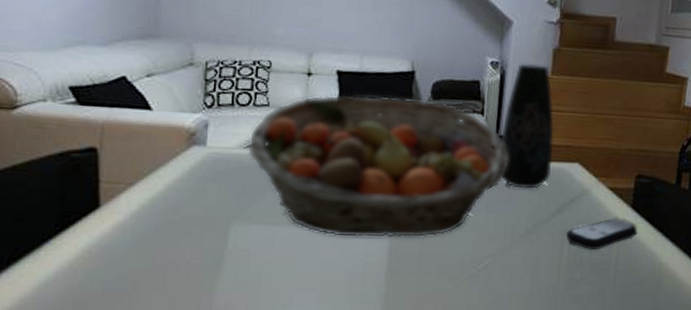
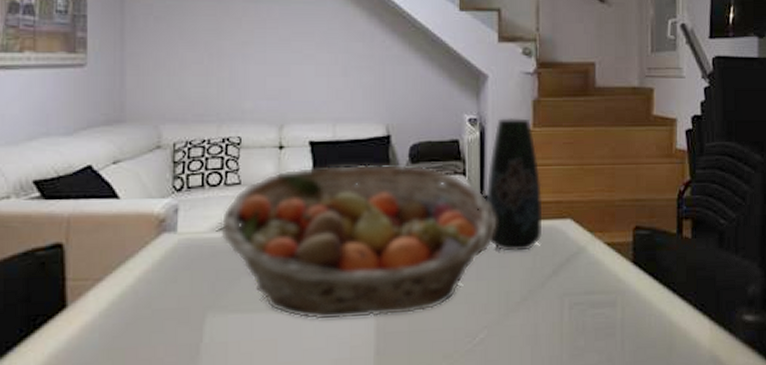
remote control: present [565,218,637,250] -> none [564,276,641,313]

